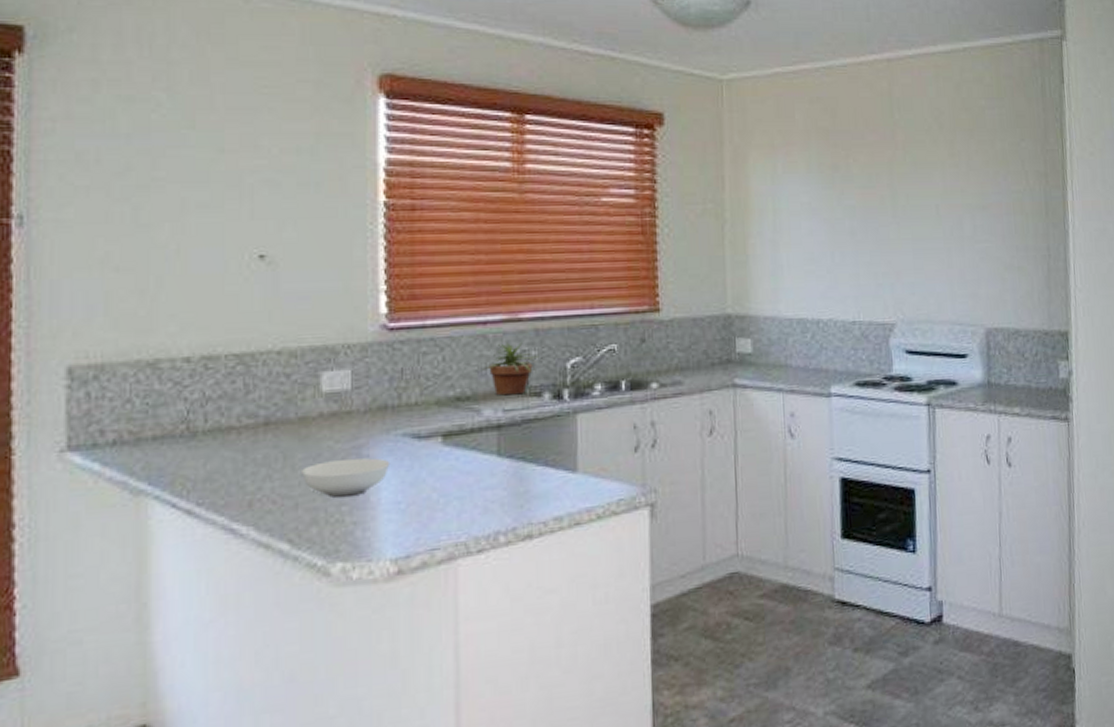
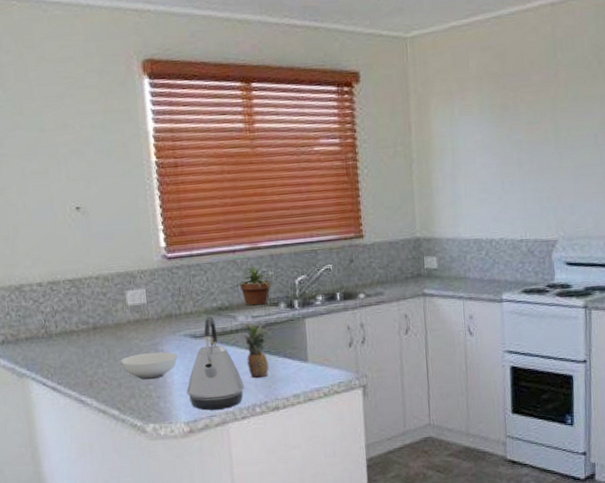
kettle: none [398,408,486,541] -> present [186,315,245,410]
fruit: none [486,418,530,495] -> present [241,322,272,379]

